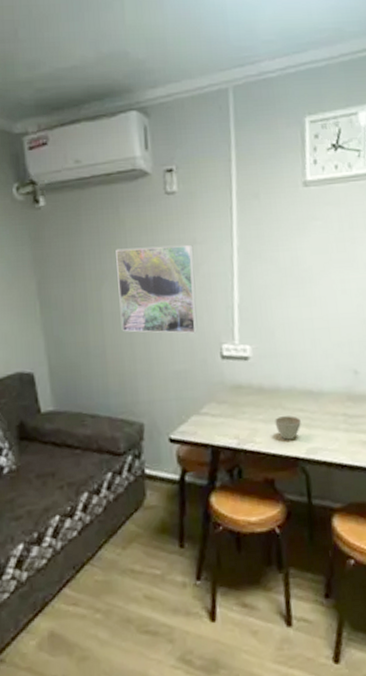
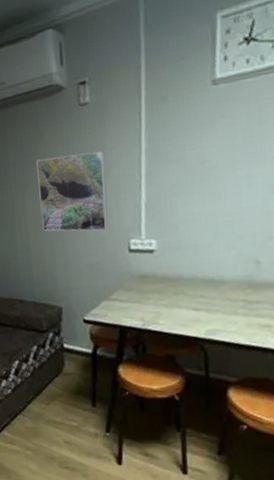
cup: present [275,416,301,440] -> none [177,301,202,322]

